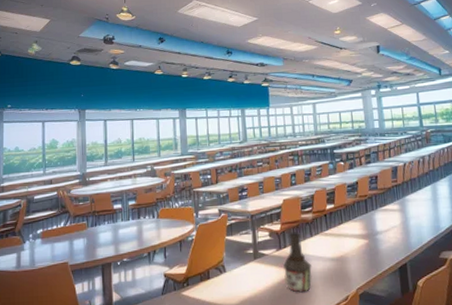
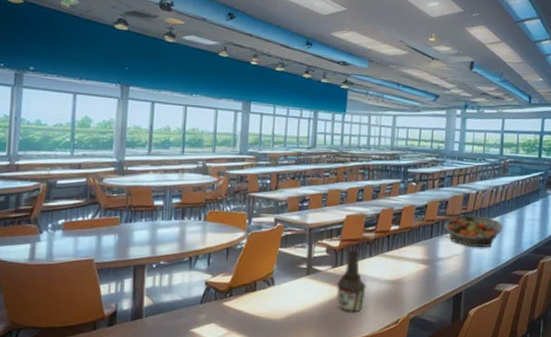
fruit basket: none [376,186,437,217] -> present [443,215,503,247]

